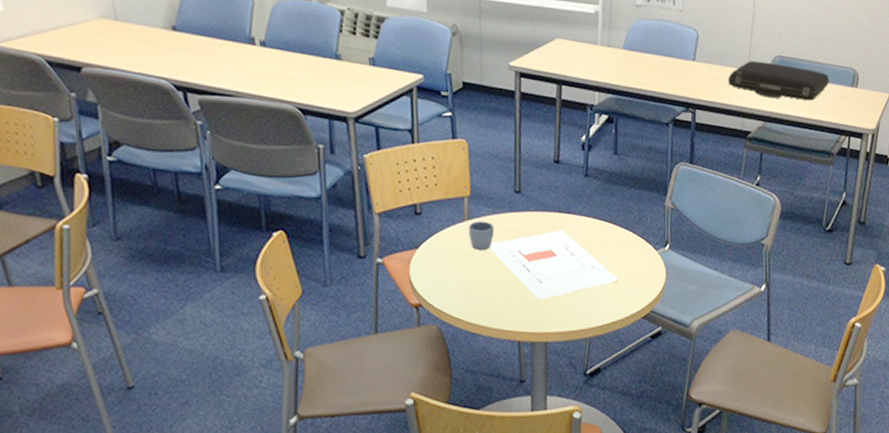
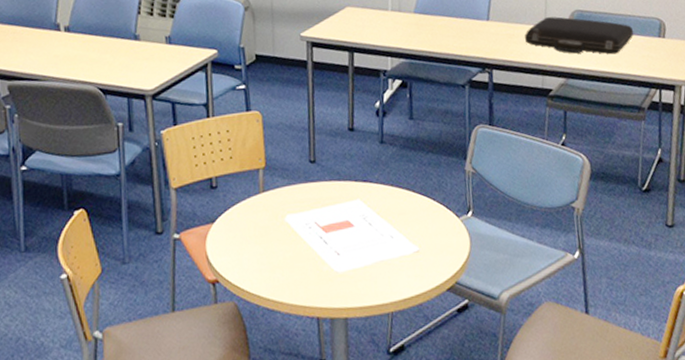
mug: present [468,221,494,250] -> none [263,193,290,223]

